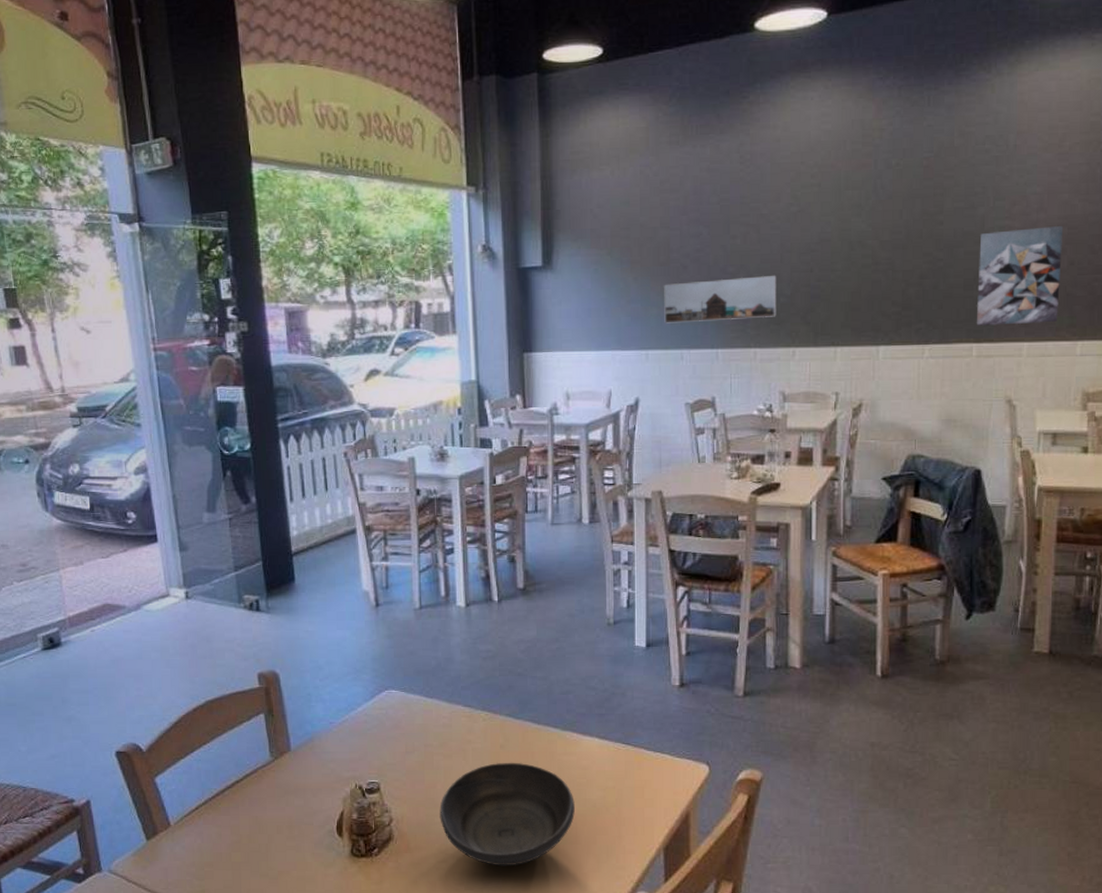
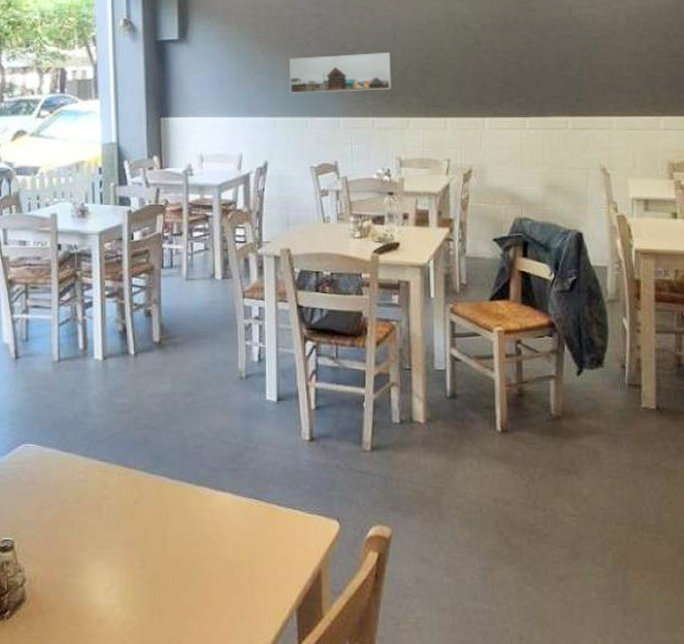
bowl: present [439,762,575,866] -> none [73,518,208,629]
wall art: present [977,226,1064,326] -> none [569,15,642,101]

